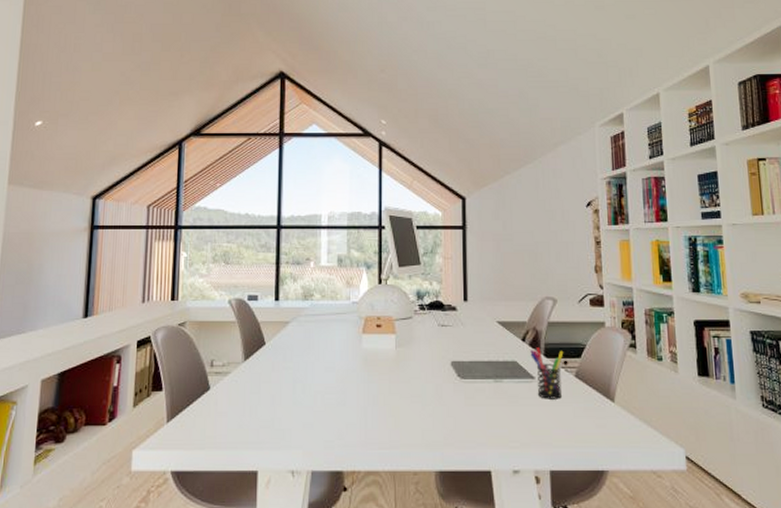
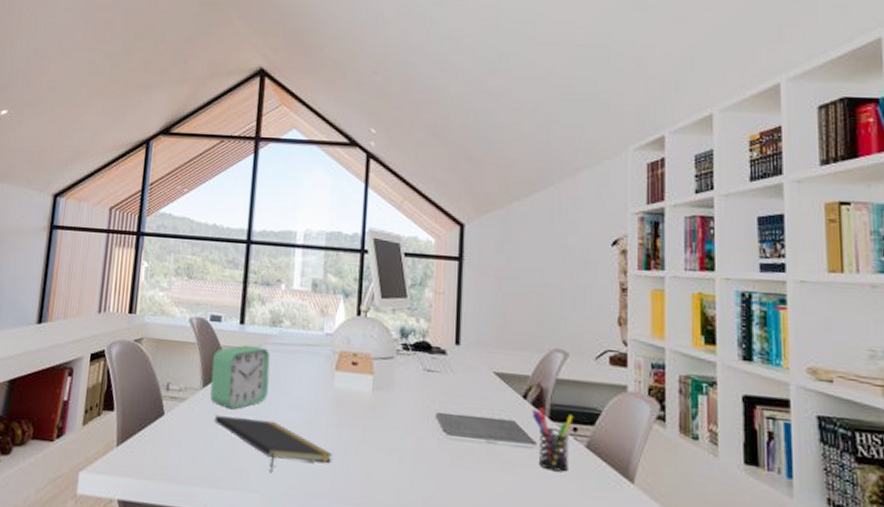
alarm clock: none [251,318,304,378] -> present [210,344,270,410]
notepad: none [256,383,363,430] -> present [214,414,332,473]

